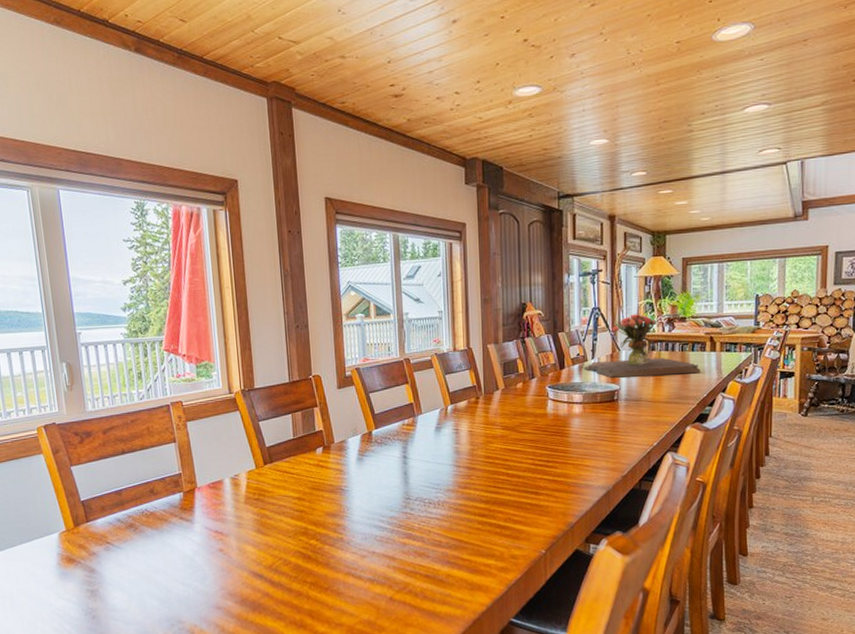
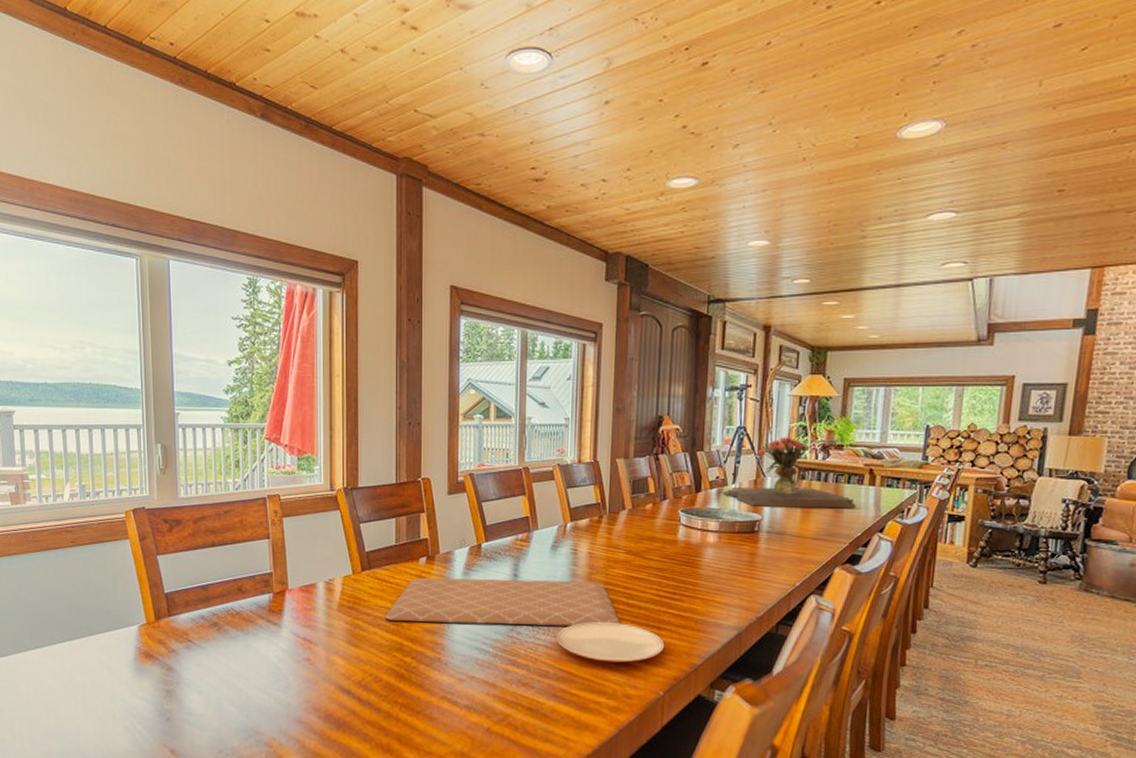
placemat: none [289,457,502,509] -> present [385,577,620,626]
plate: none [446,492,542,528] -> present [557,622,664,663]

